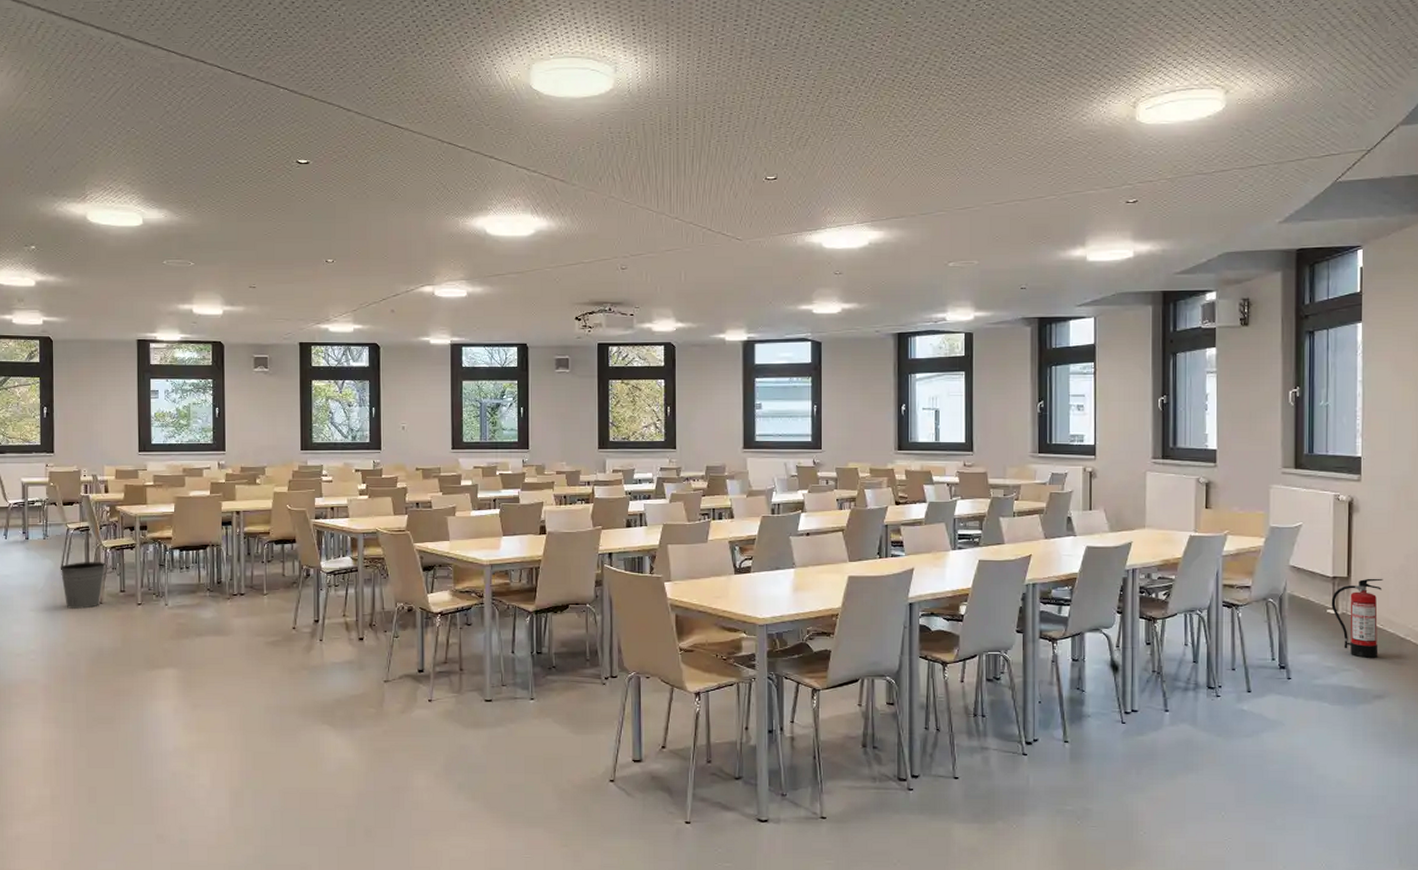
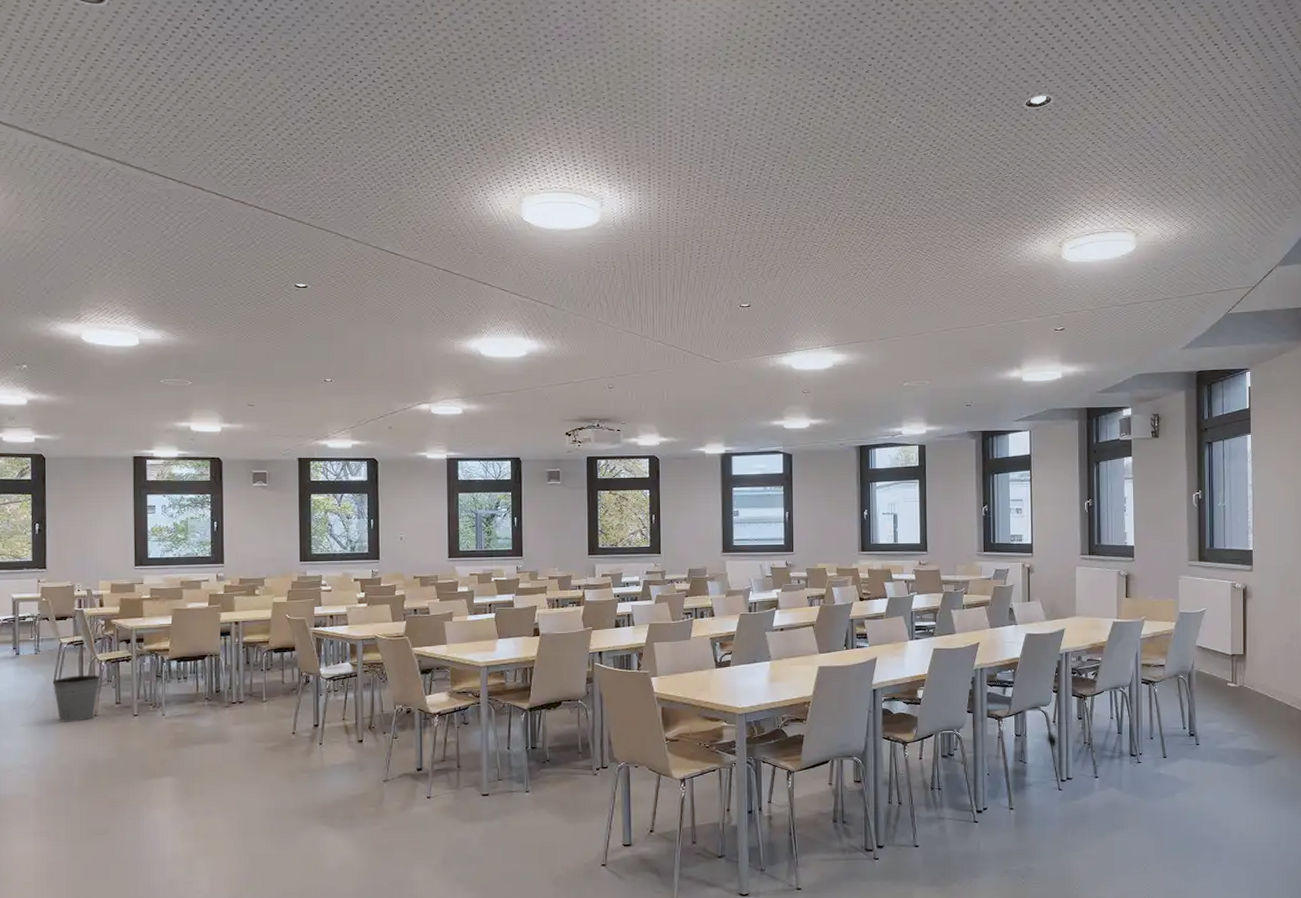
fire extinguisher: present [1331,578,1383,659] -> none [1230,654,1272,725]

